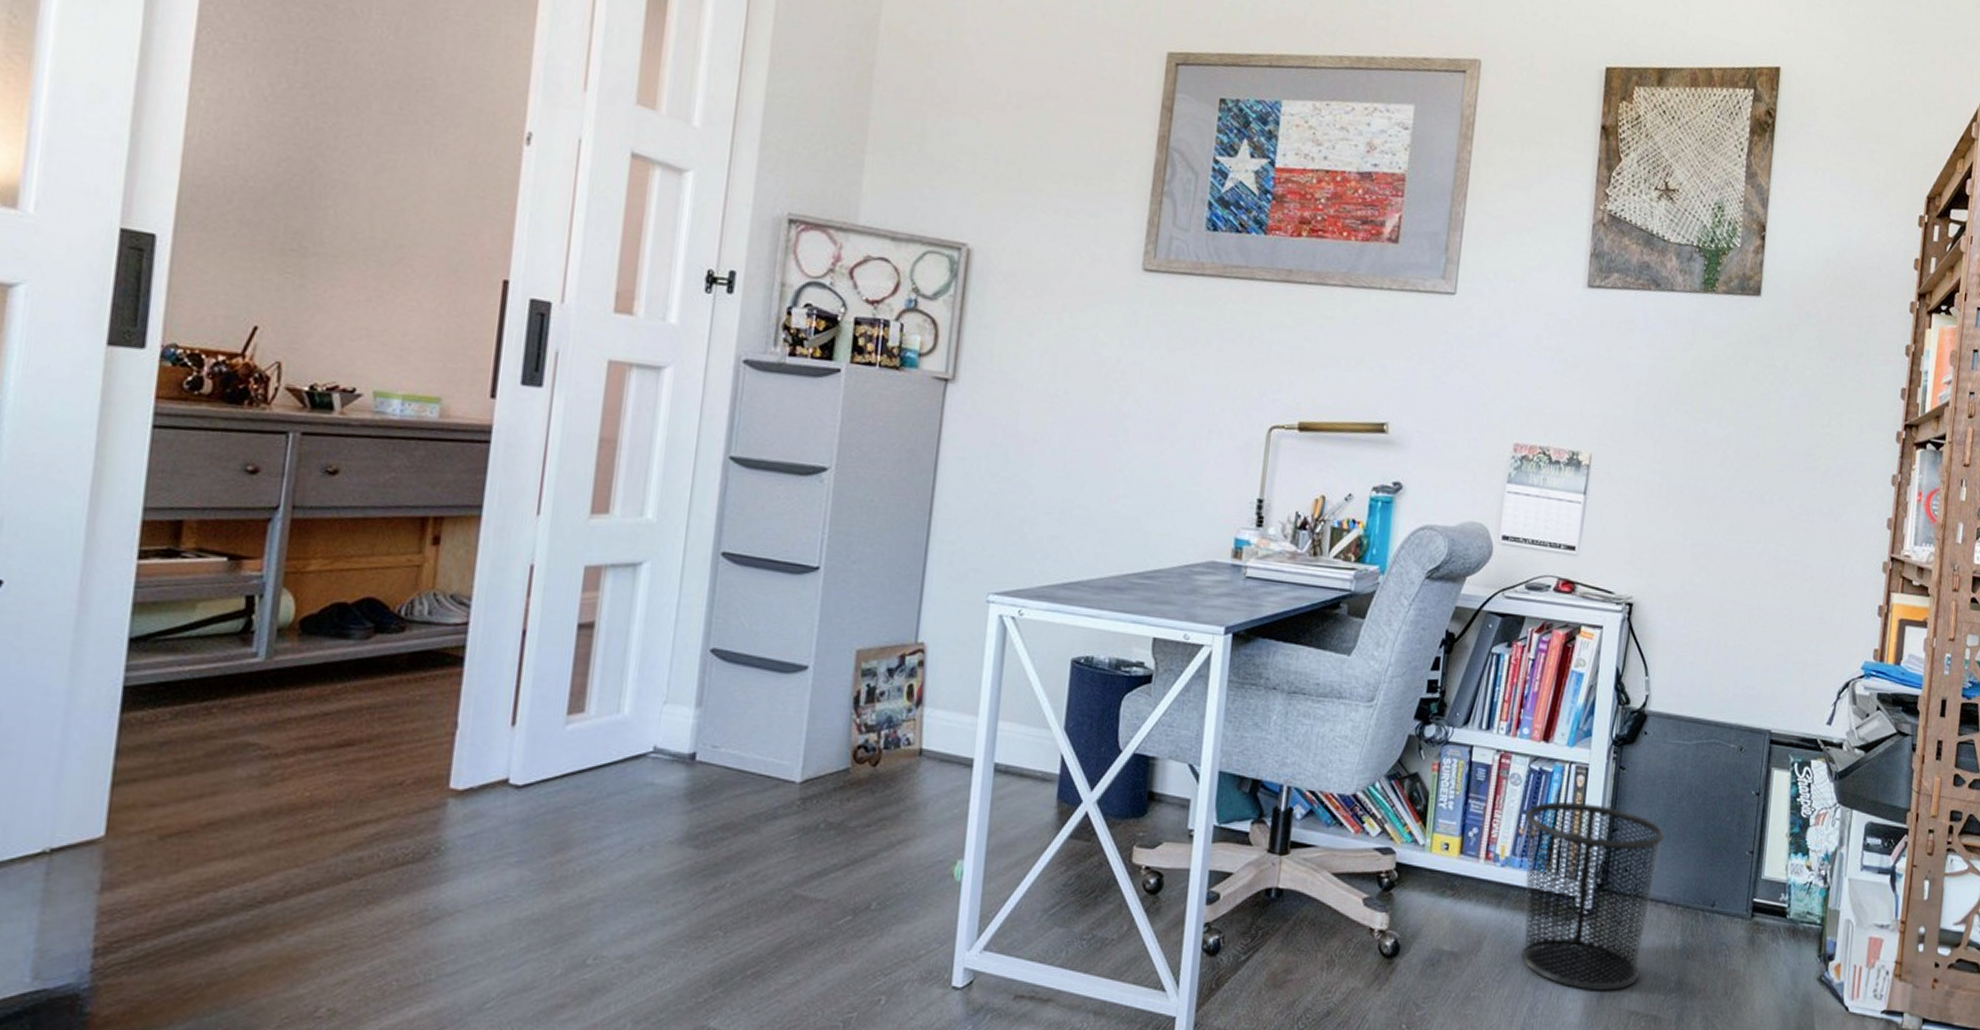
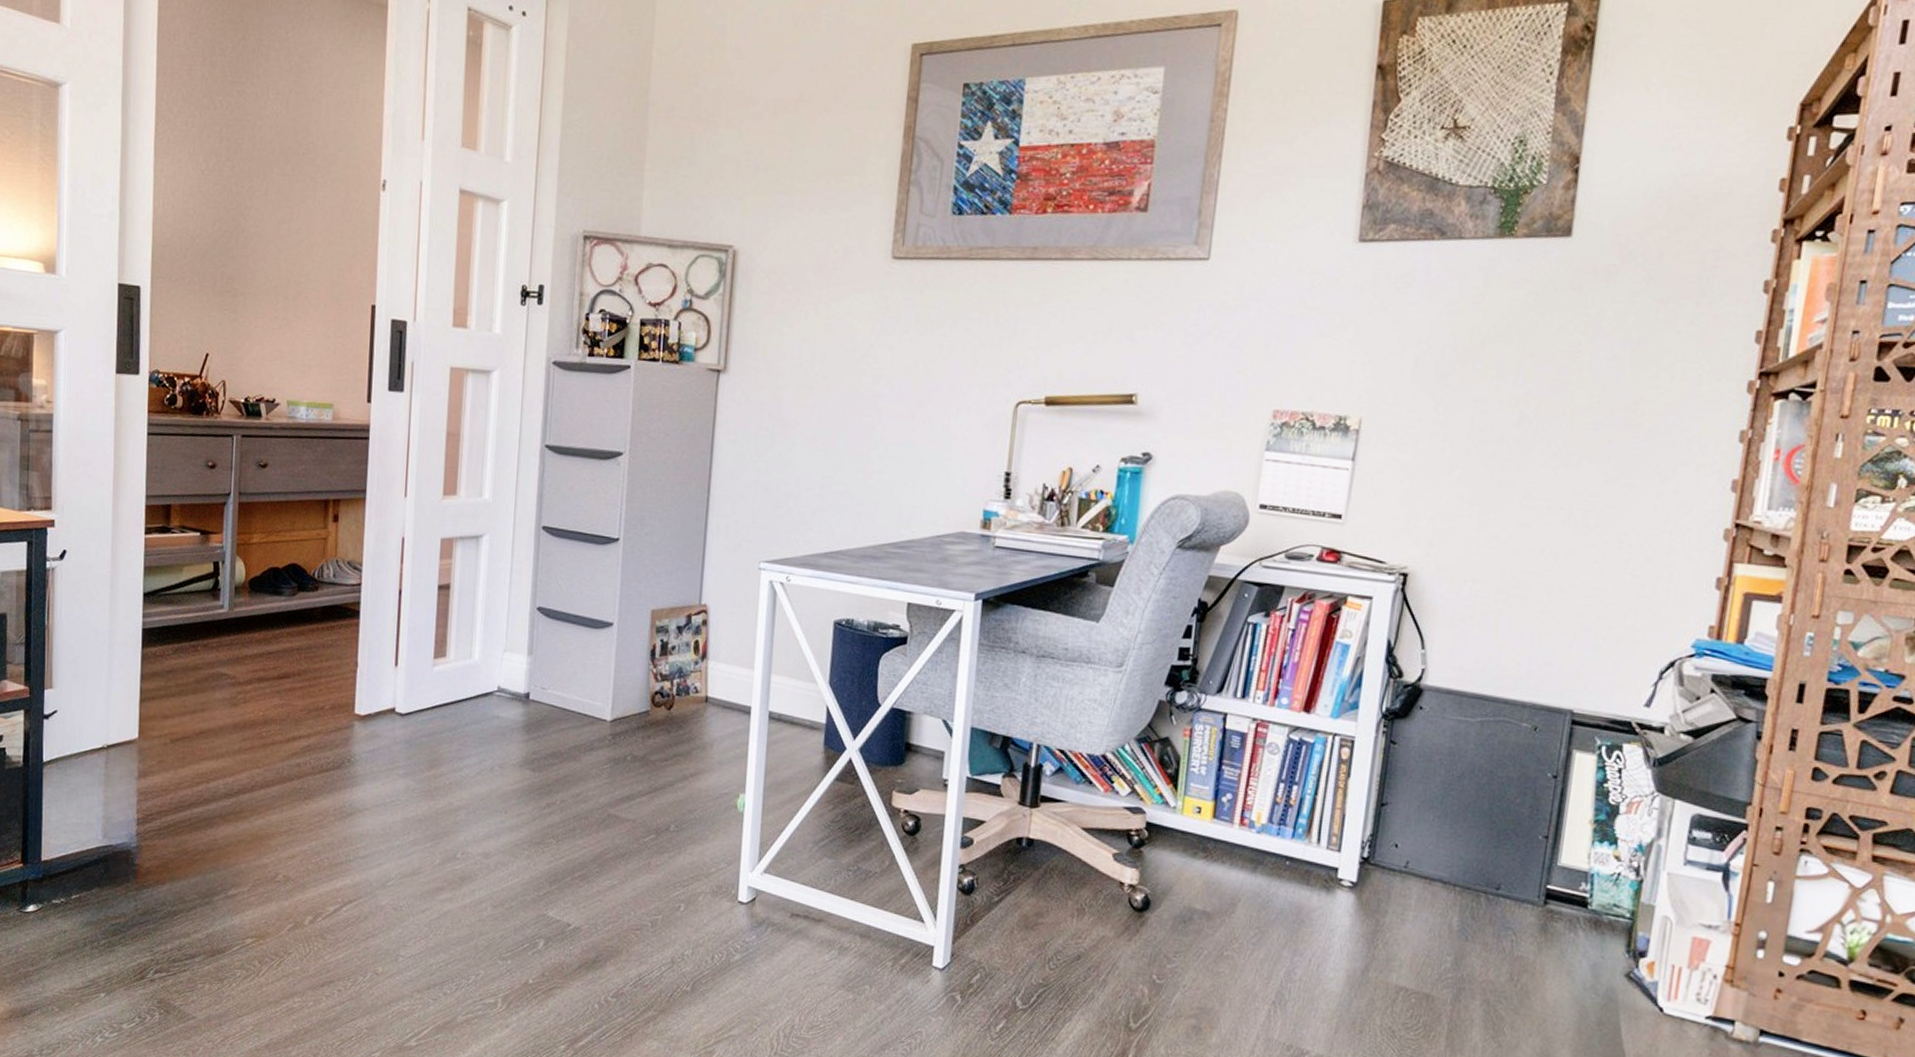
waste bin: present [1521,802,1665,991] -> none [1278,773,1442,965]

